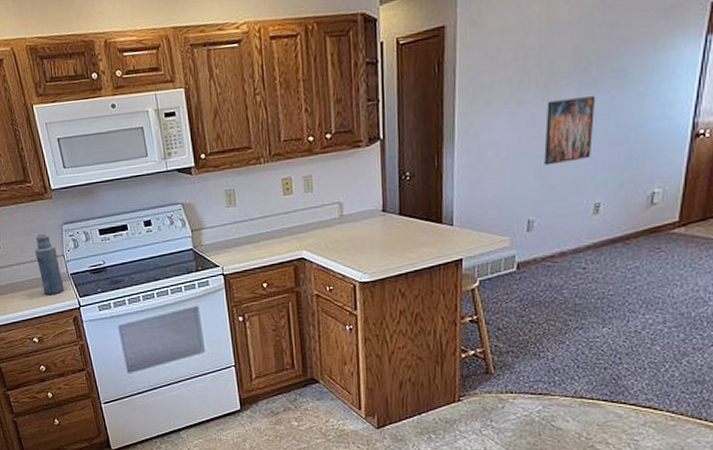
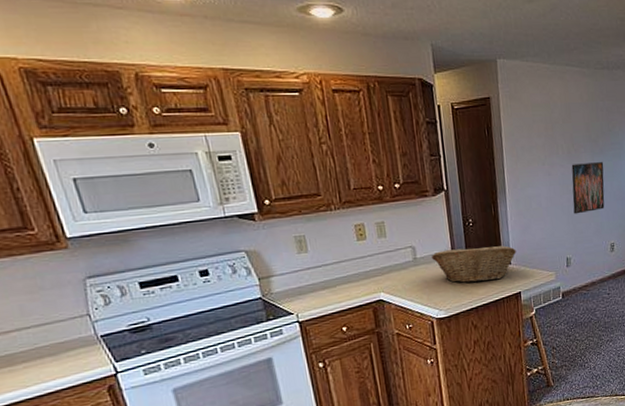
bottle: present [35,233,64,295] -> none [44,290,93,364]
fruit basket: none [360,203,461,245] -> present [432,245,516,283]

